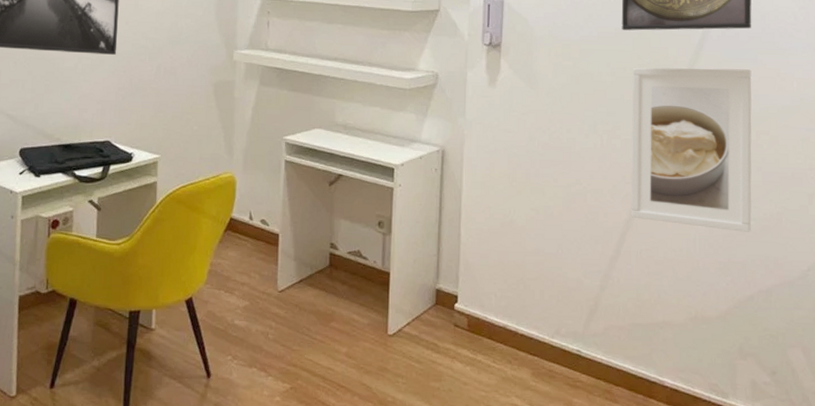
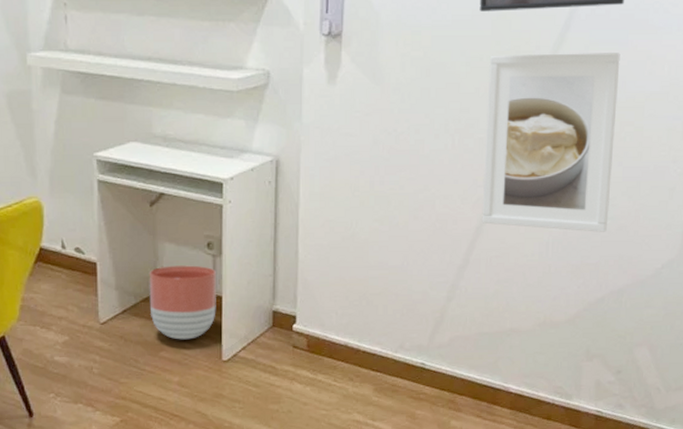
planter: none [324,241,386,312] -> present [149,265,217,340]

